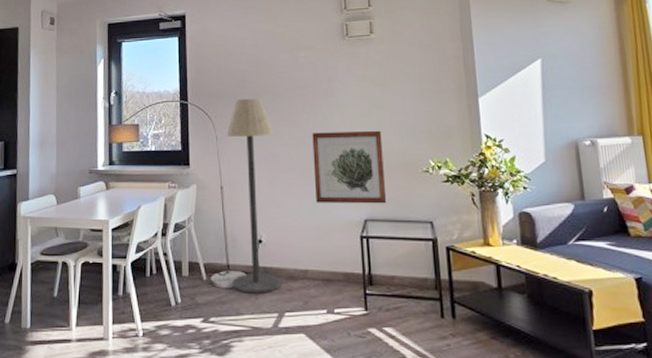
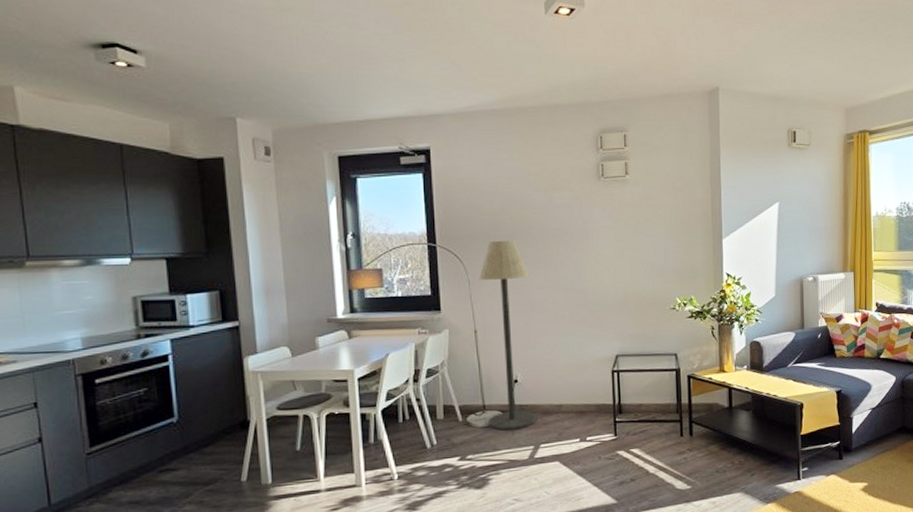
wall art: present [312,130,387,204] -> none [567,271,637,342]

